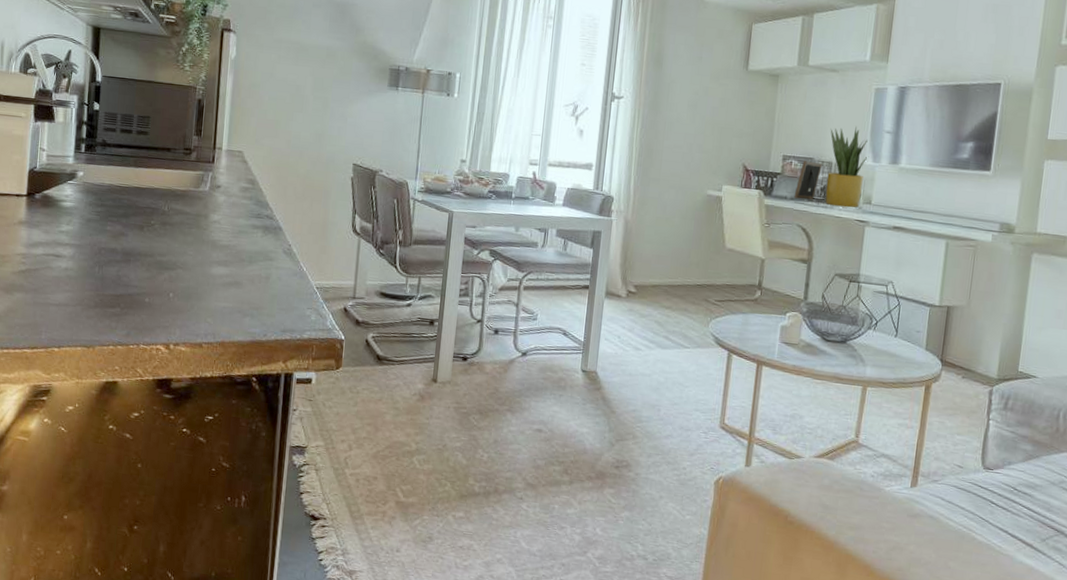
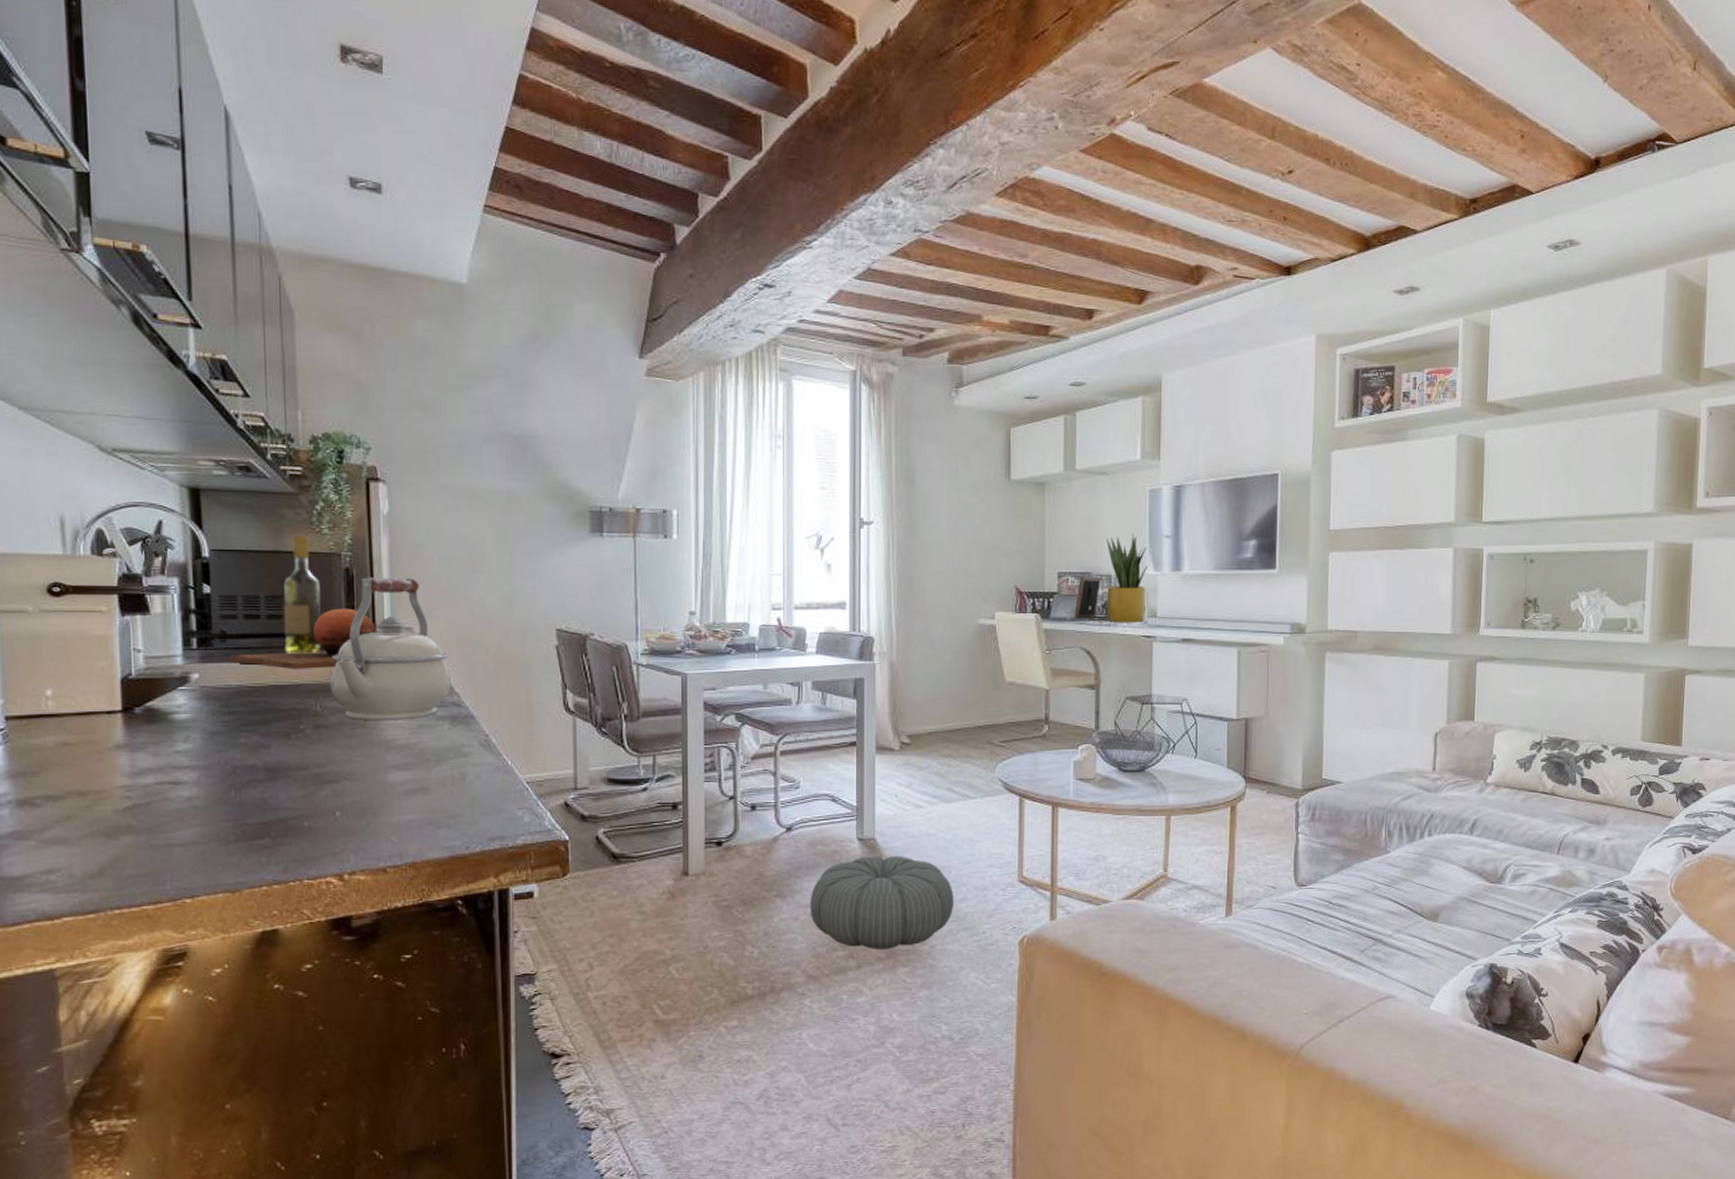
chopping board: none [106,130,216,178] -> present [229,608,376,669]
bottle: none [147,70,178,164] -> present [283,536,322,653]
kettle: none [176,107,268,225] -> present [330,577,451,720]
pouf: none [534,386,661,471] -> present [810,855,954,949]

